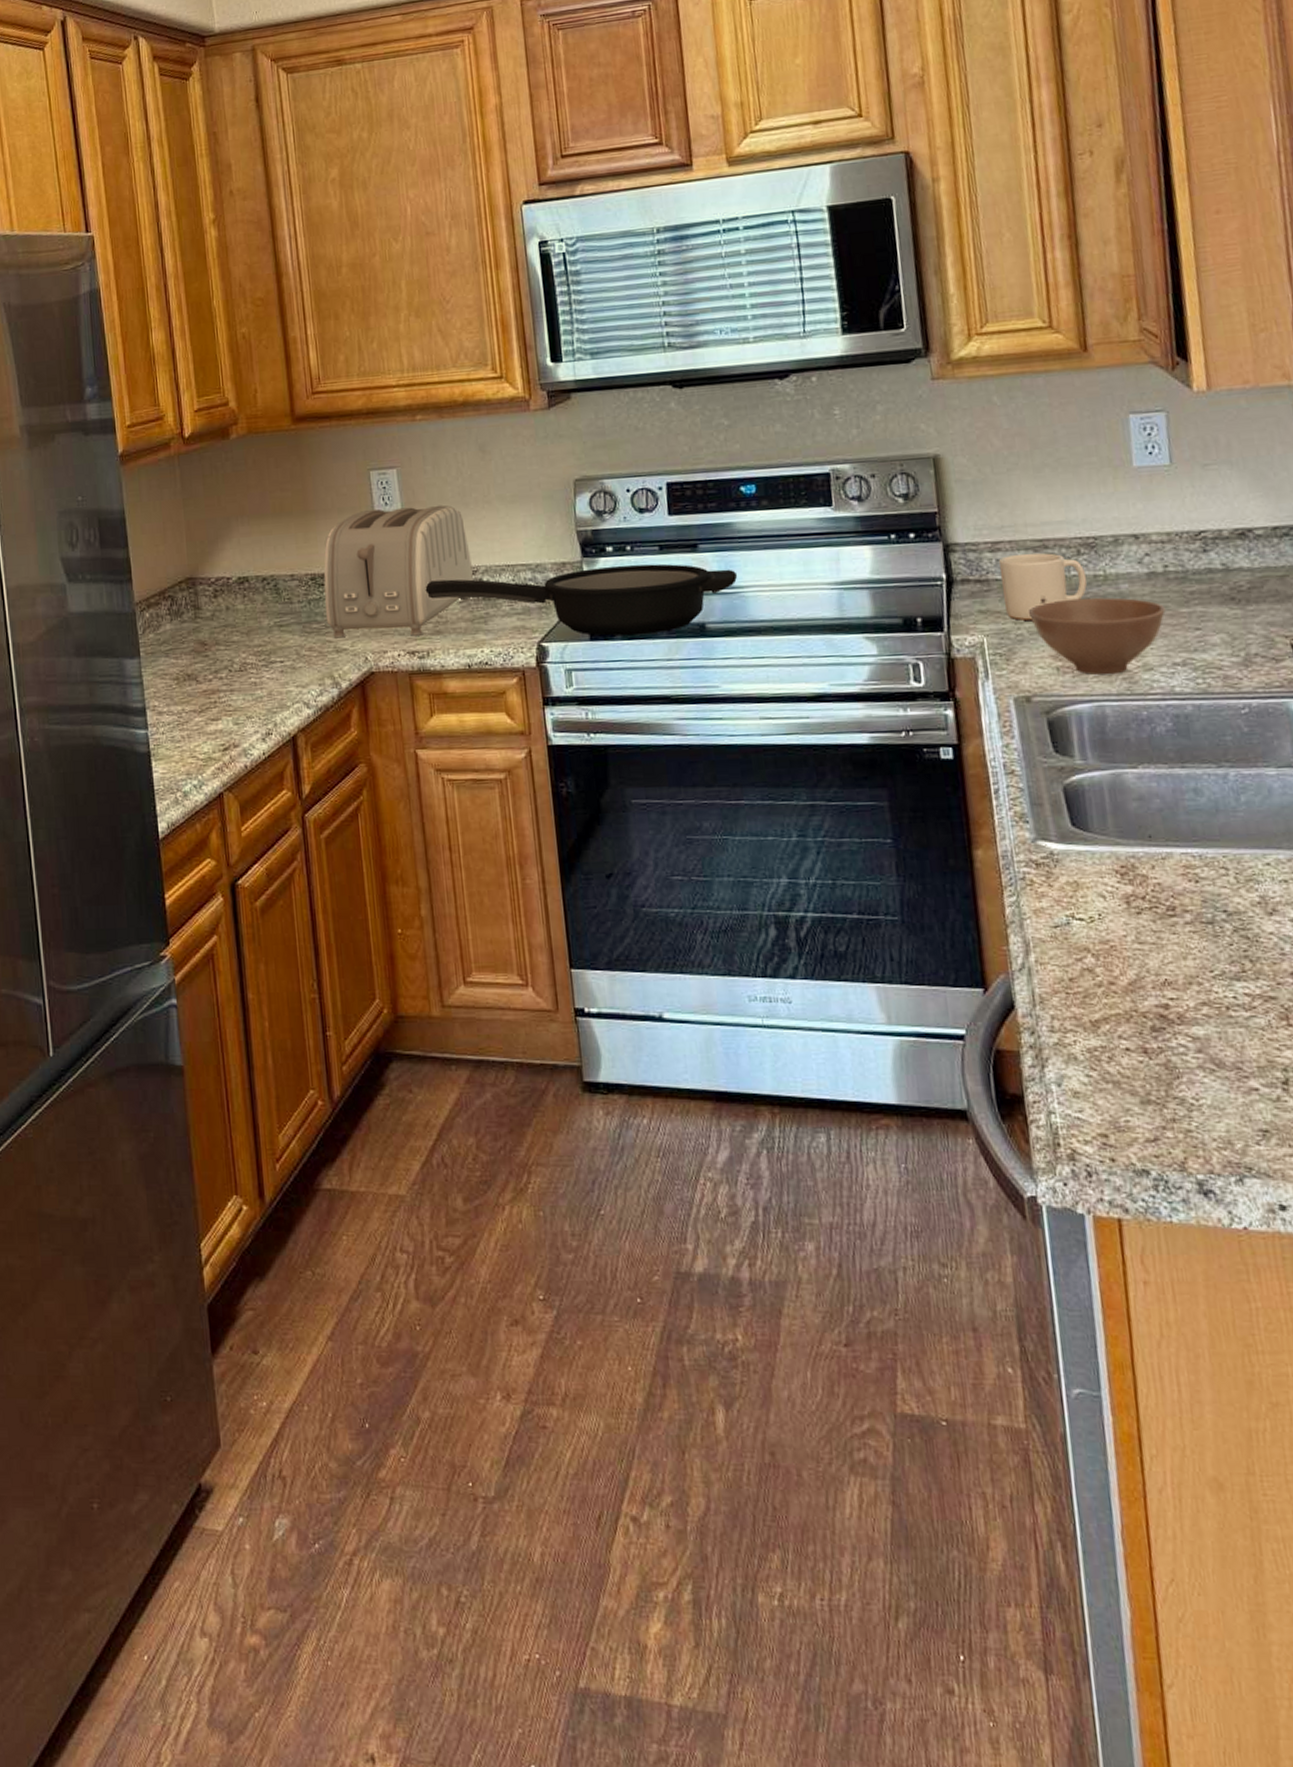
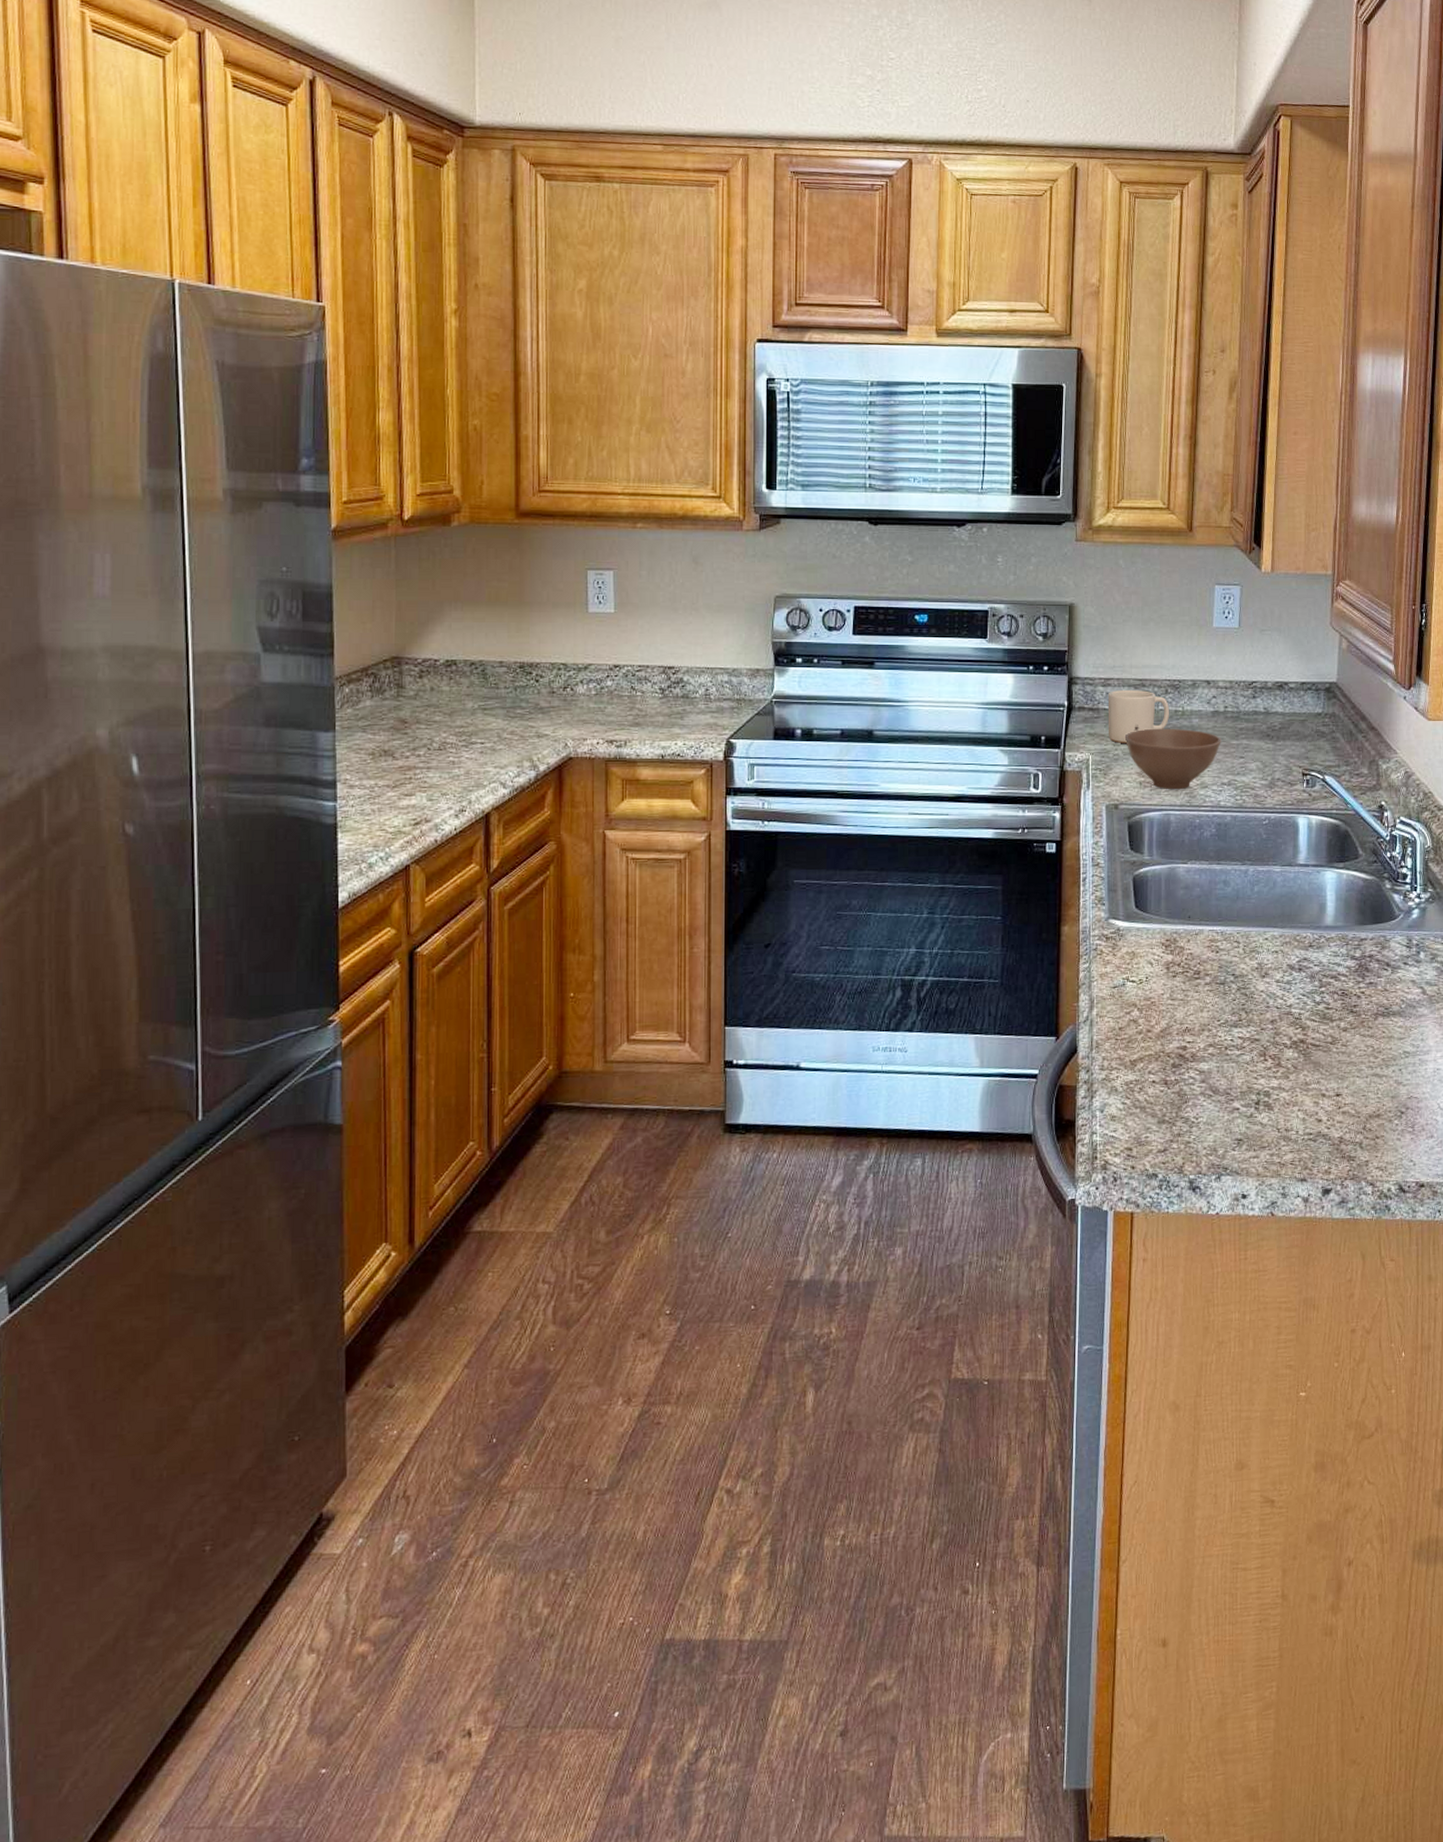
toaster: present [324,505,473,638] -> none [531,606,675,726]
frying pan: present [425,563,738,636] -> none [629,675,905,738]

